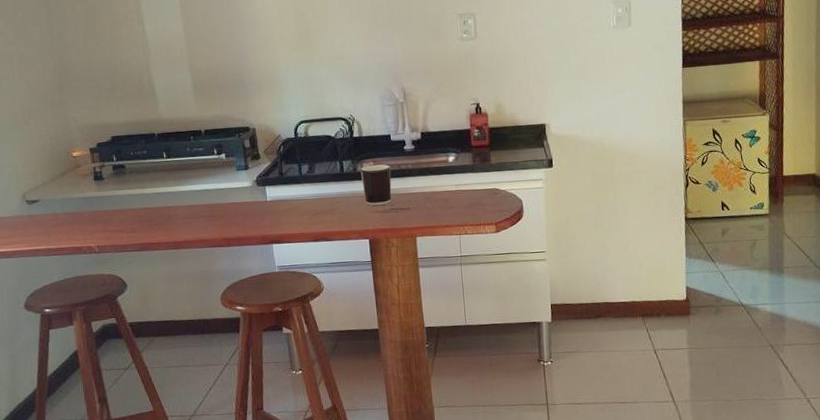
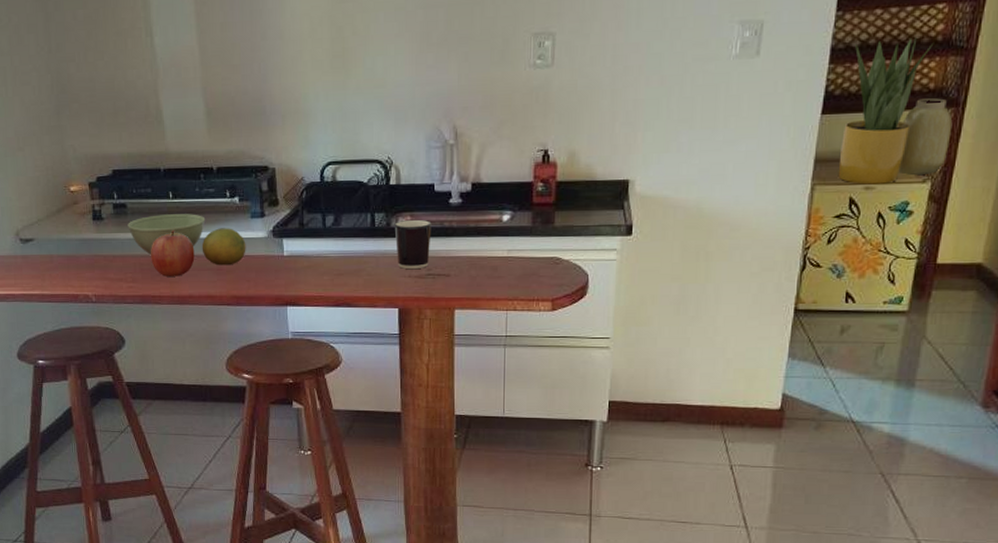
bowl: none [126,170,197,207] -> present [128,214,206,255]
fruit: none [148,185,188,226] -> present [151,230,195,277]
fruit: none [194,180,234,213] -> present [201,228,246,266]
planter: none [699,10,754,119] -> present [838,37,934,185]
vase: none [742,53,777,110] -> present [898,98,953,175]

